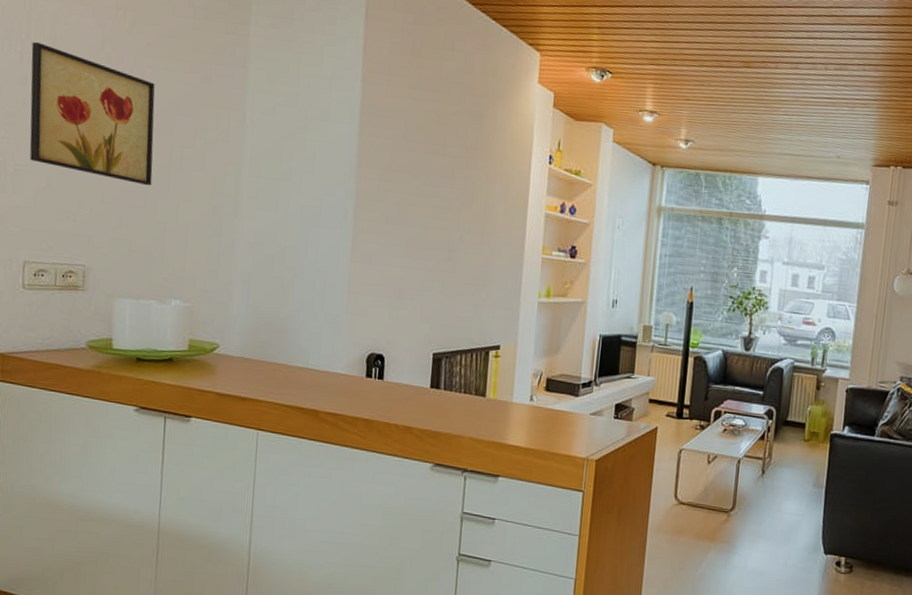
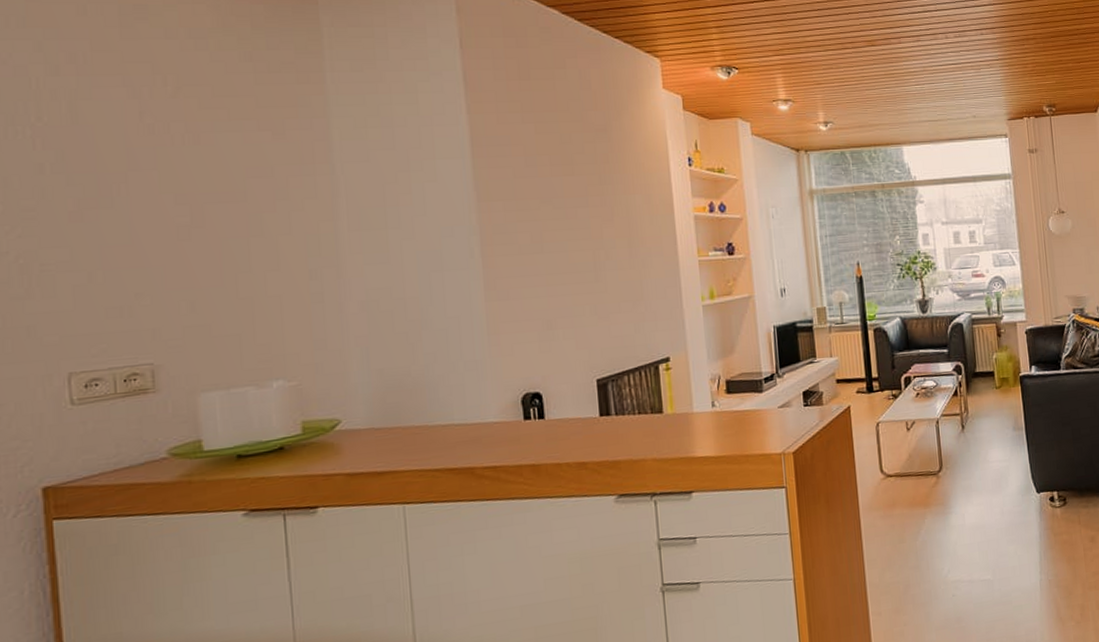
wall art: present [29,42,155,186] -> none [45,124,228,262]

